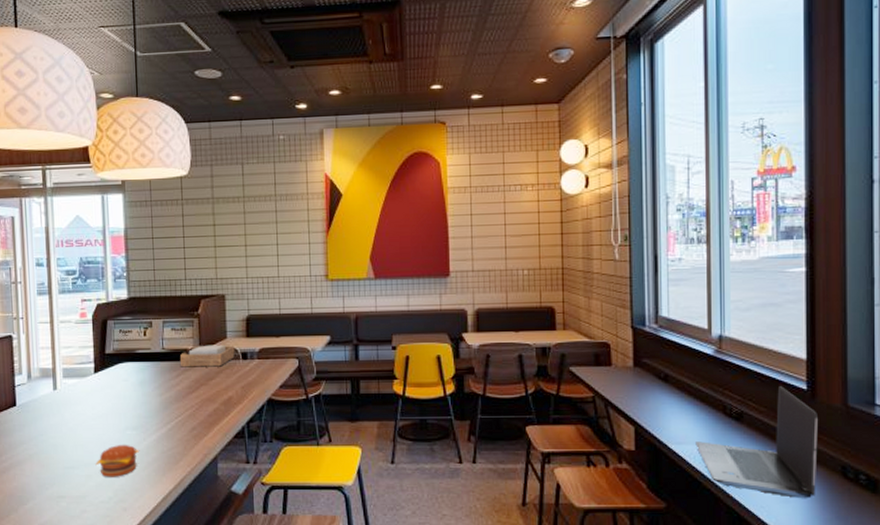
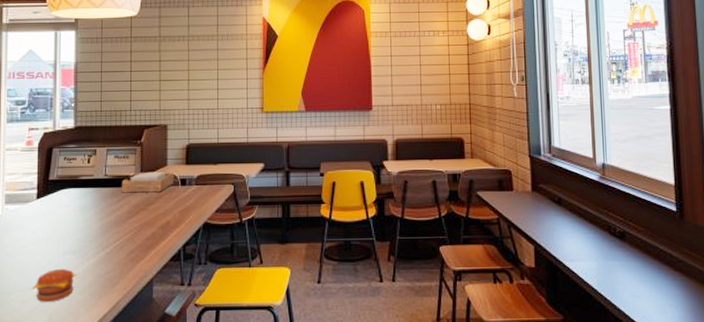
laptop computer: present [695,386,818,499] -> none [586,208,689,309]

